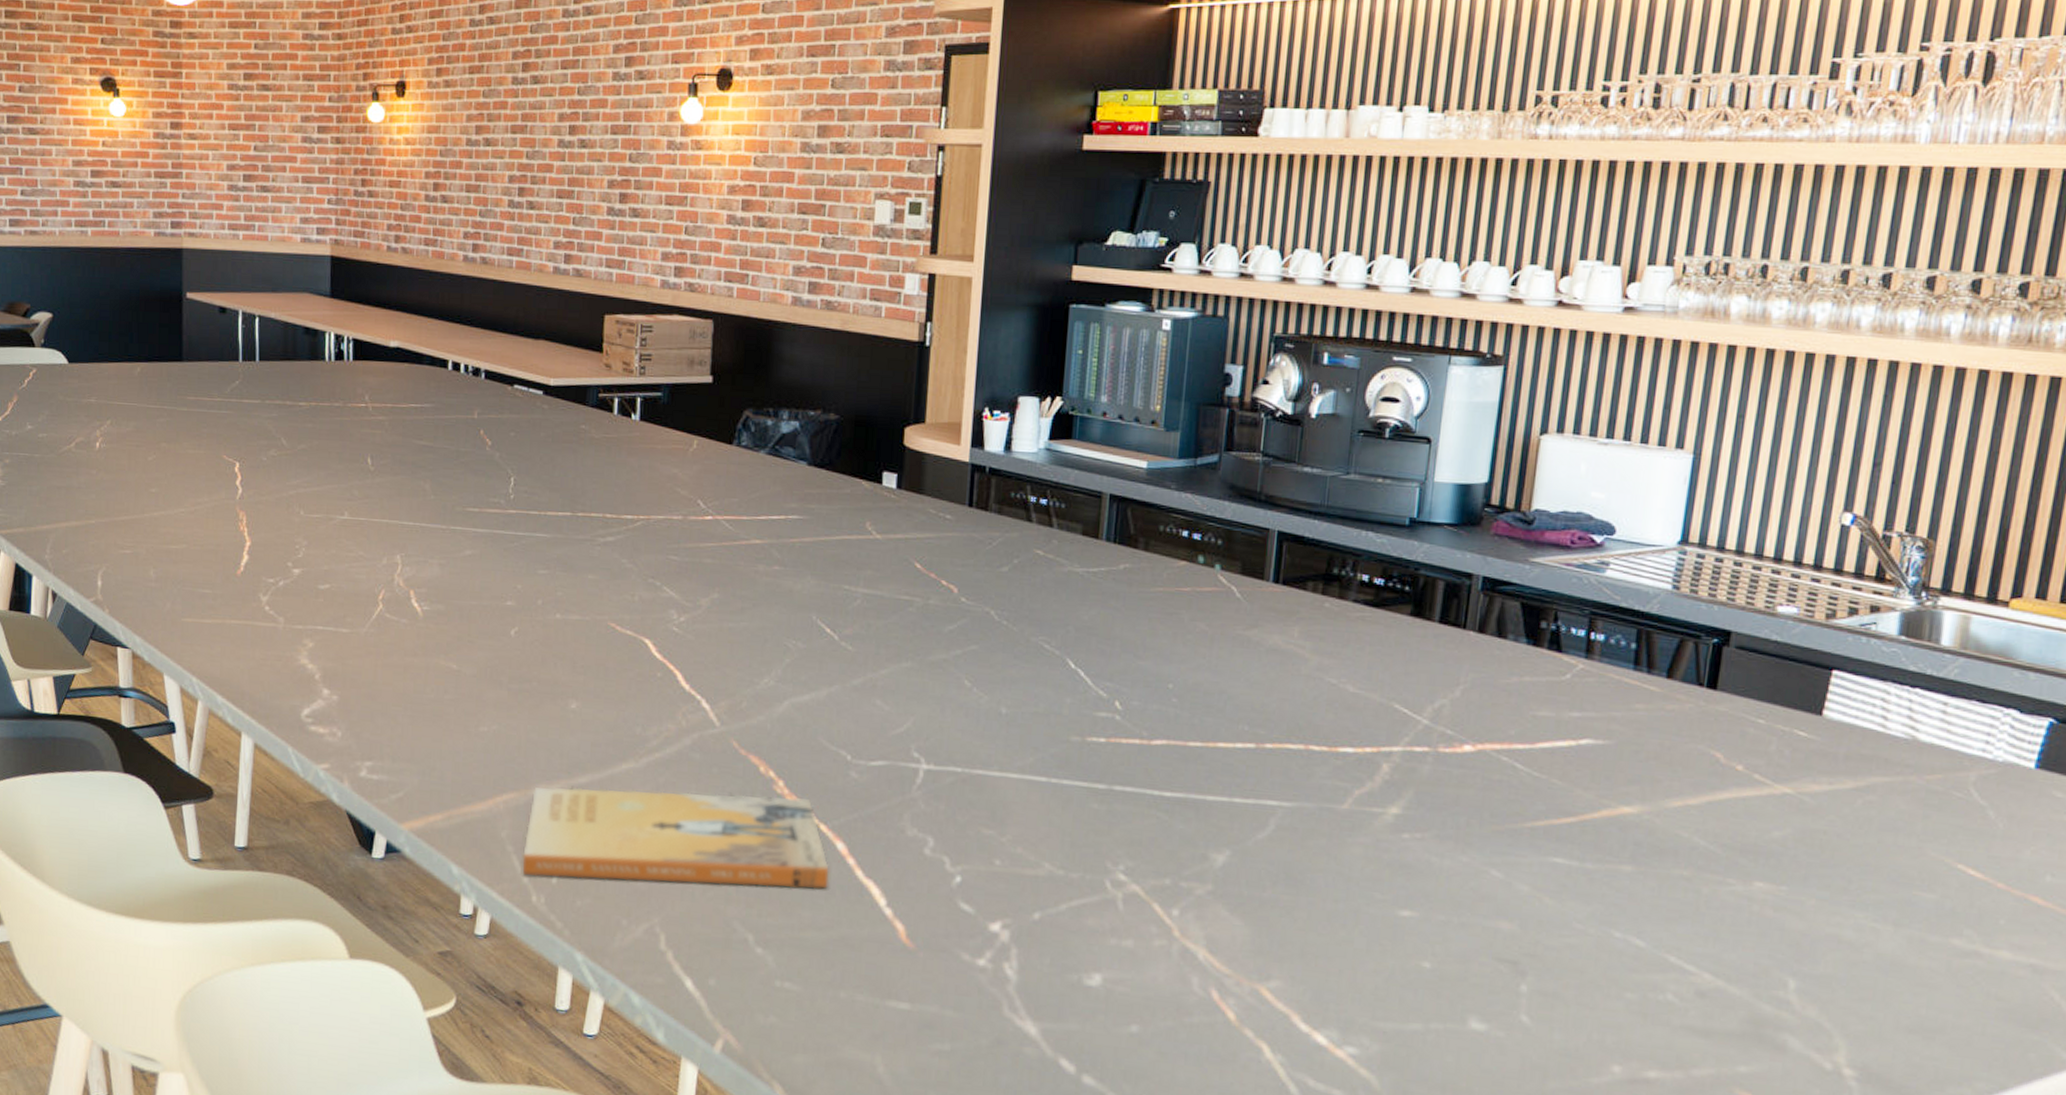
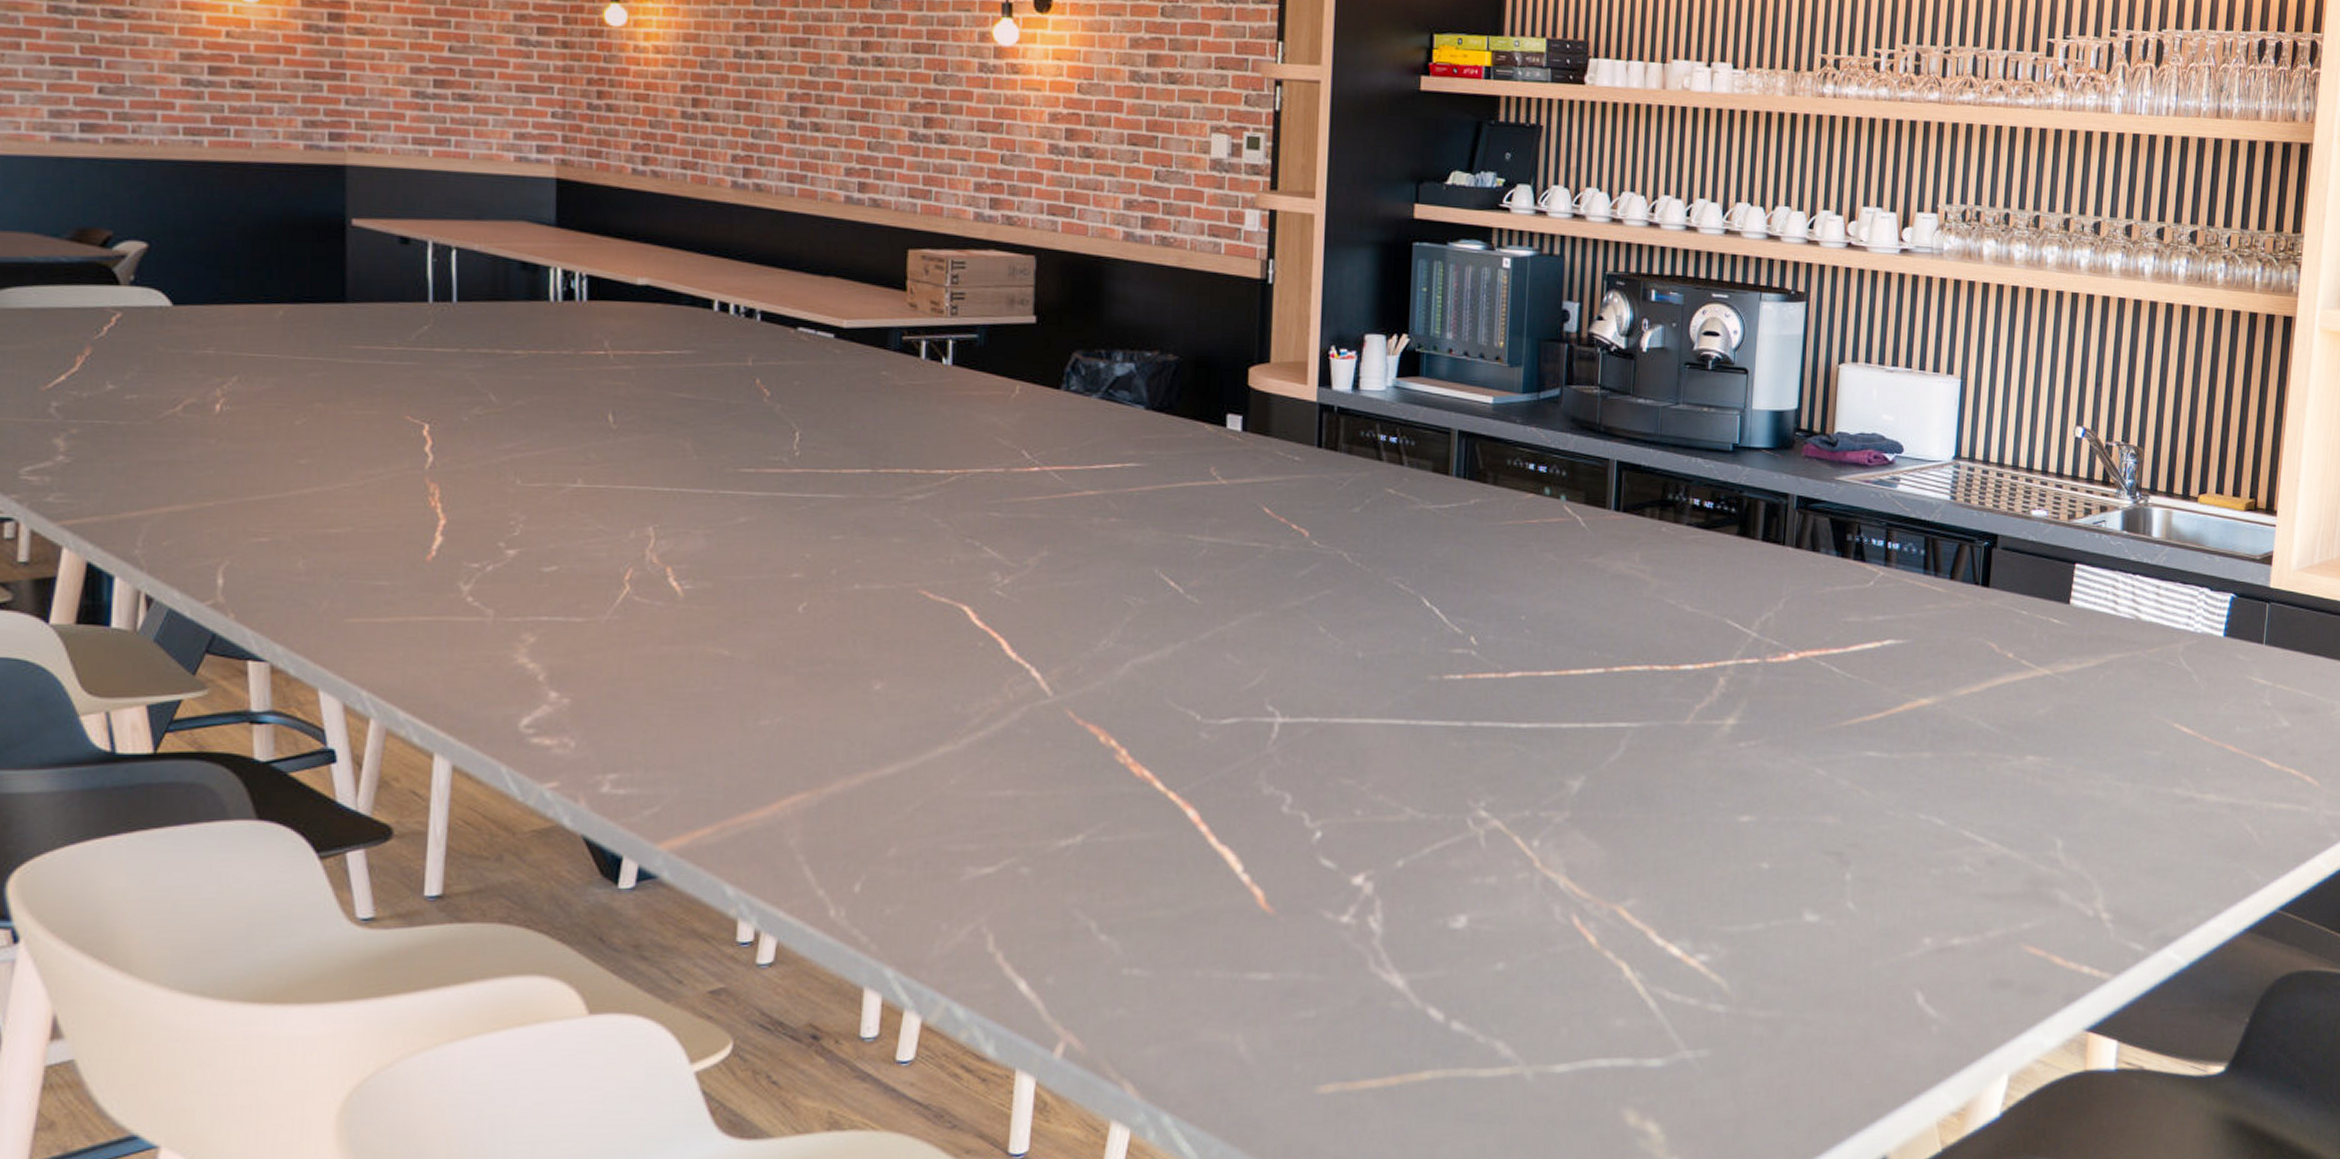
book: present [522,787,829,889] -> none [816,765,1180,888]

